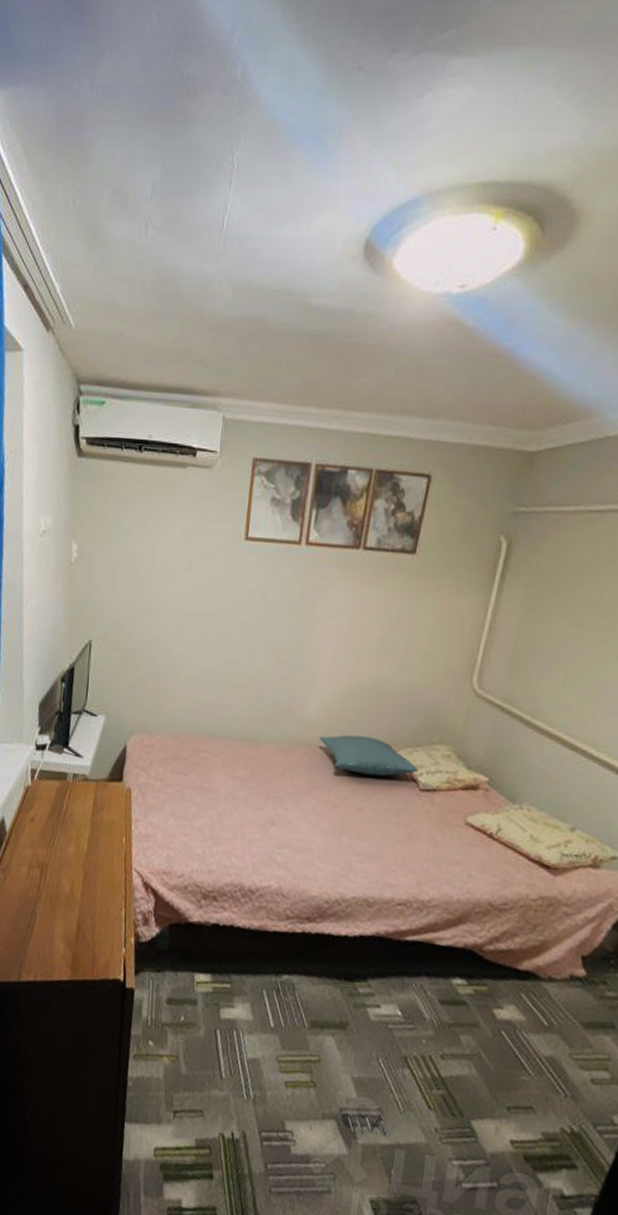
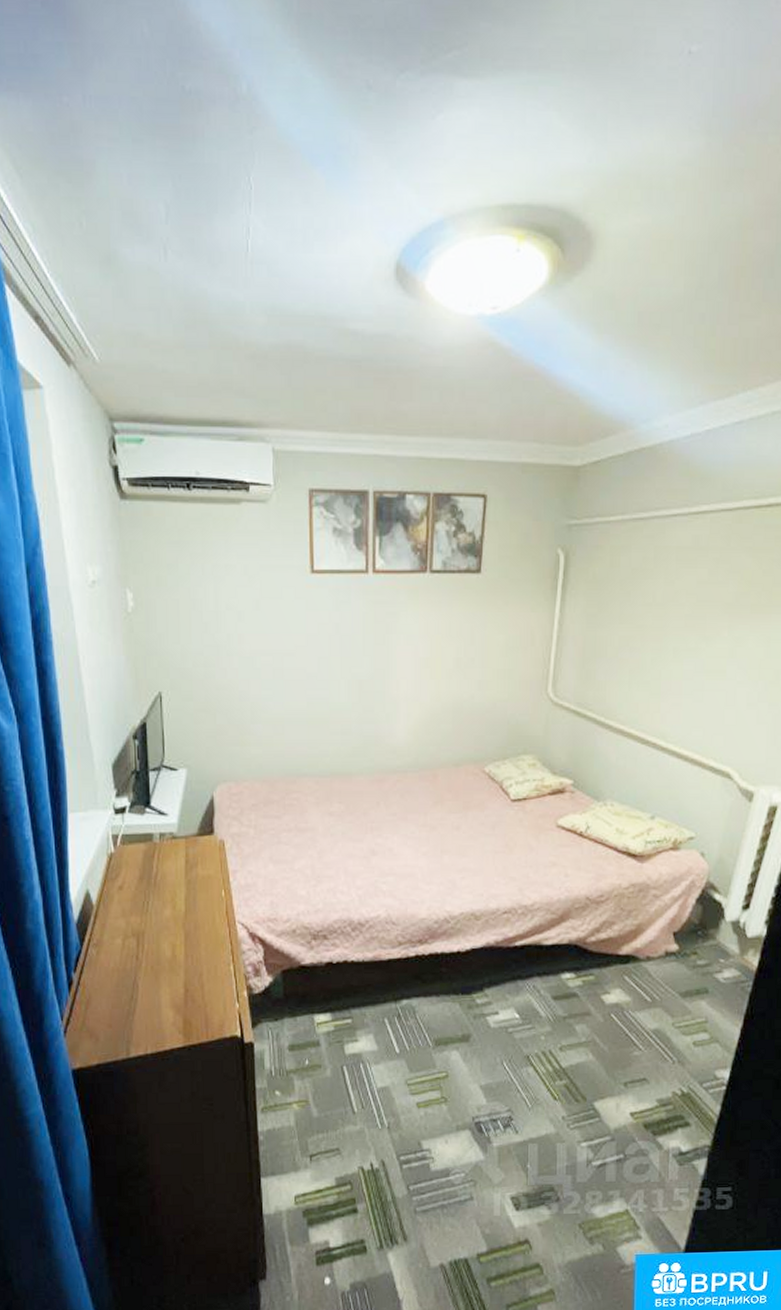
pillow: present [319,735,419,777] -> none [409,756,508,793]

